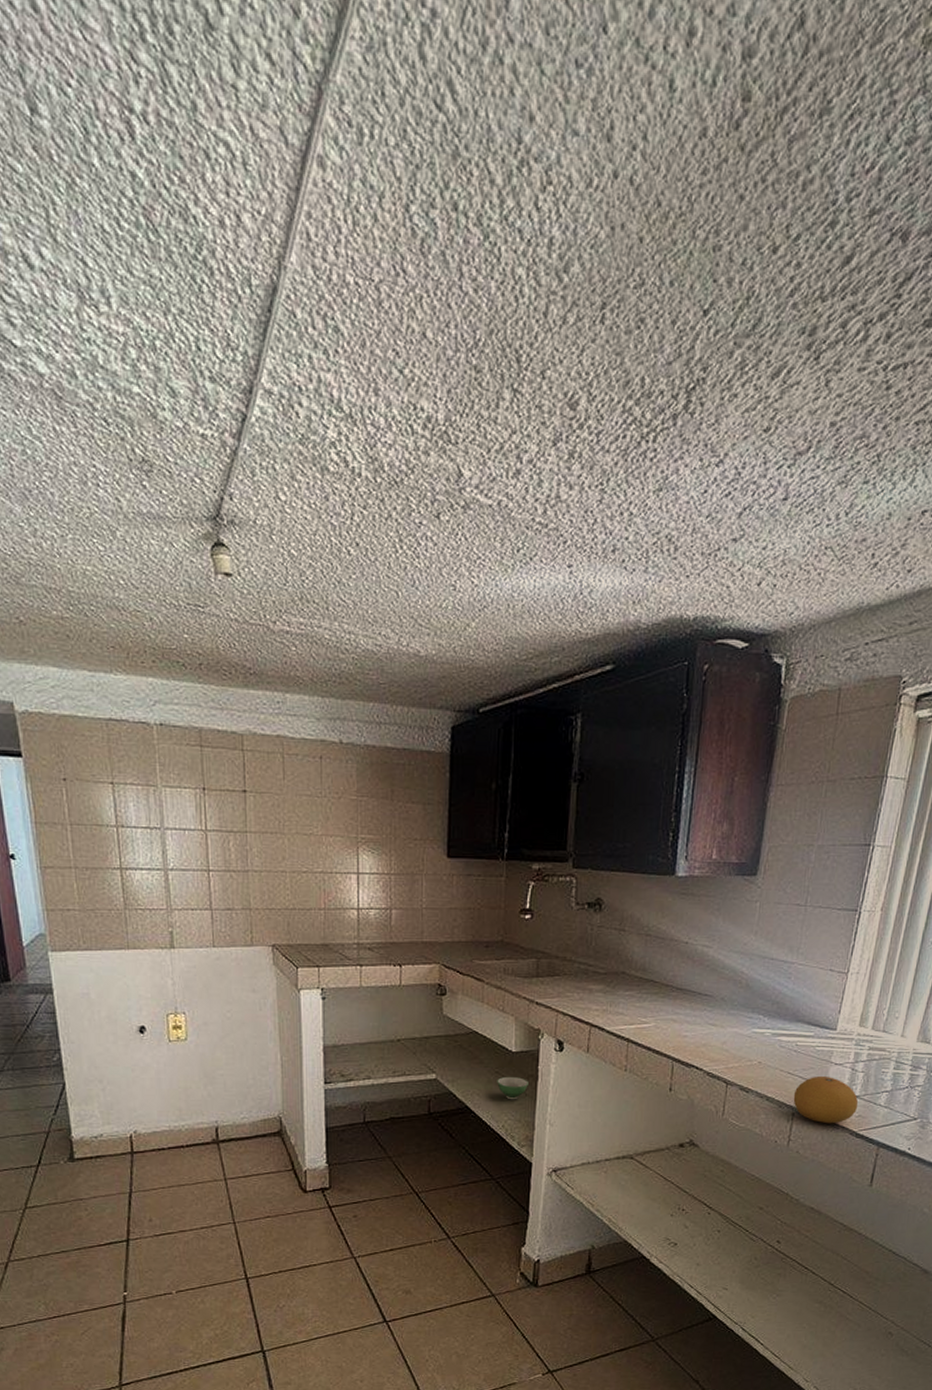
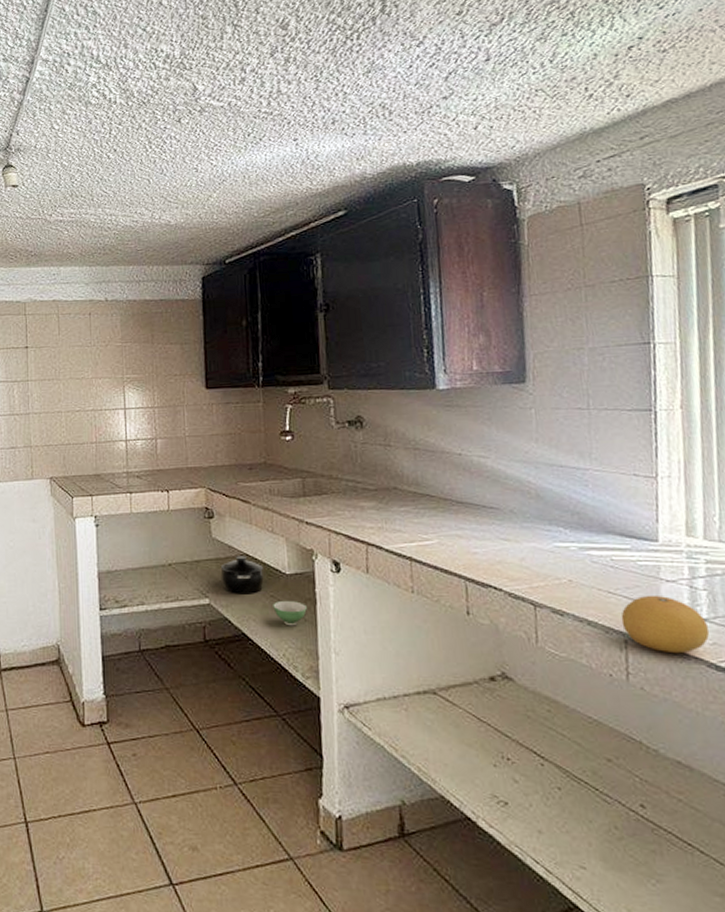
saucepan: none [449,1033,491,1070] -> present [220,556,264,595]

